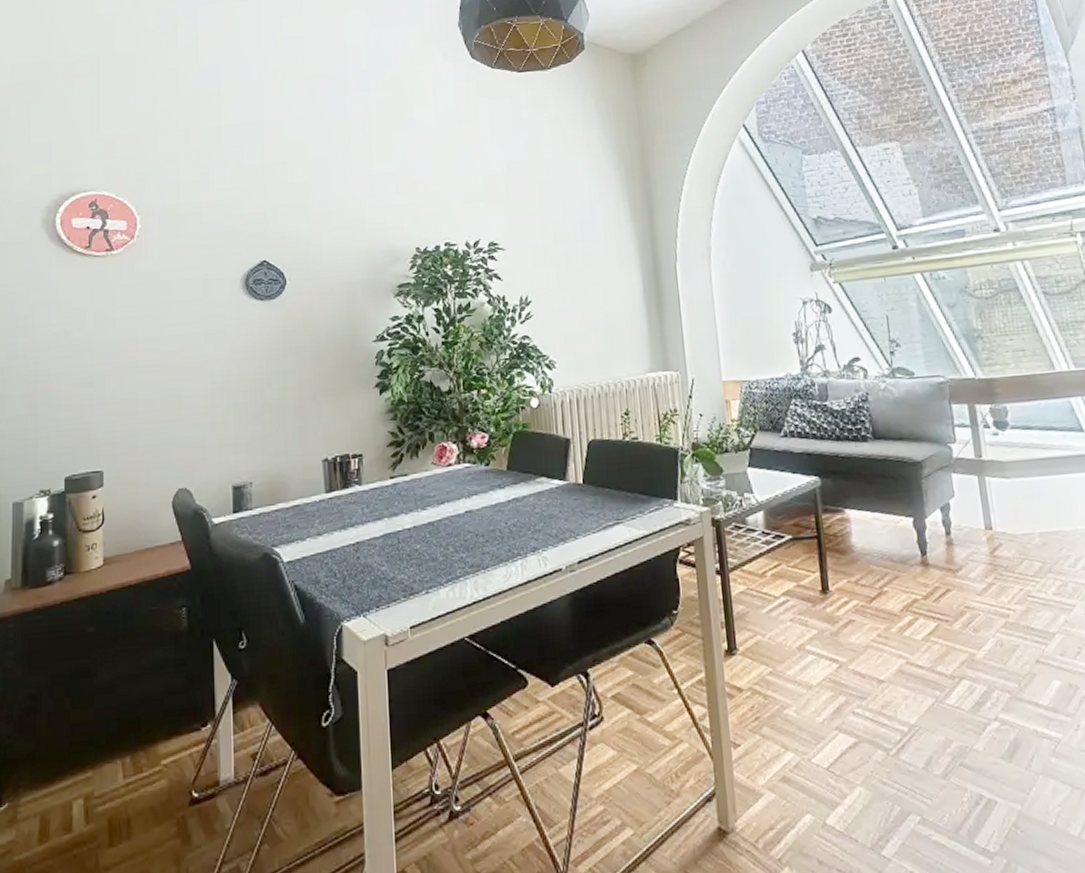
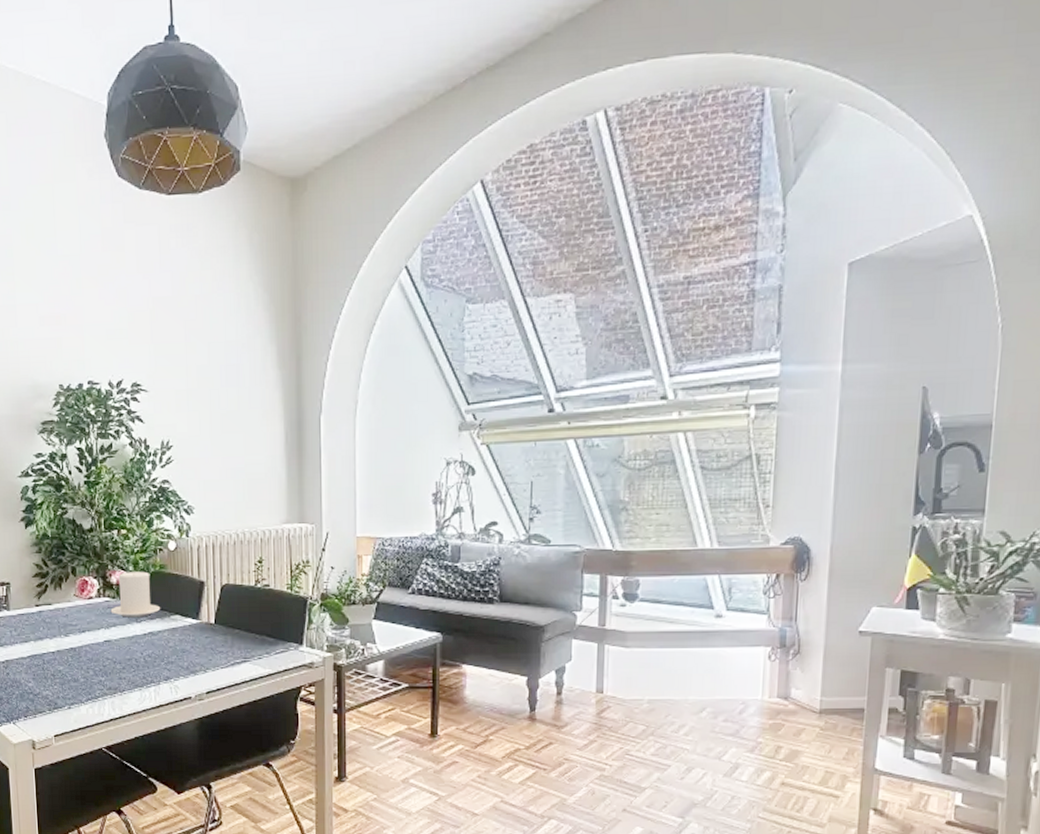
candle: none [471,432,525,484] -> present [110,571,161,618]

